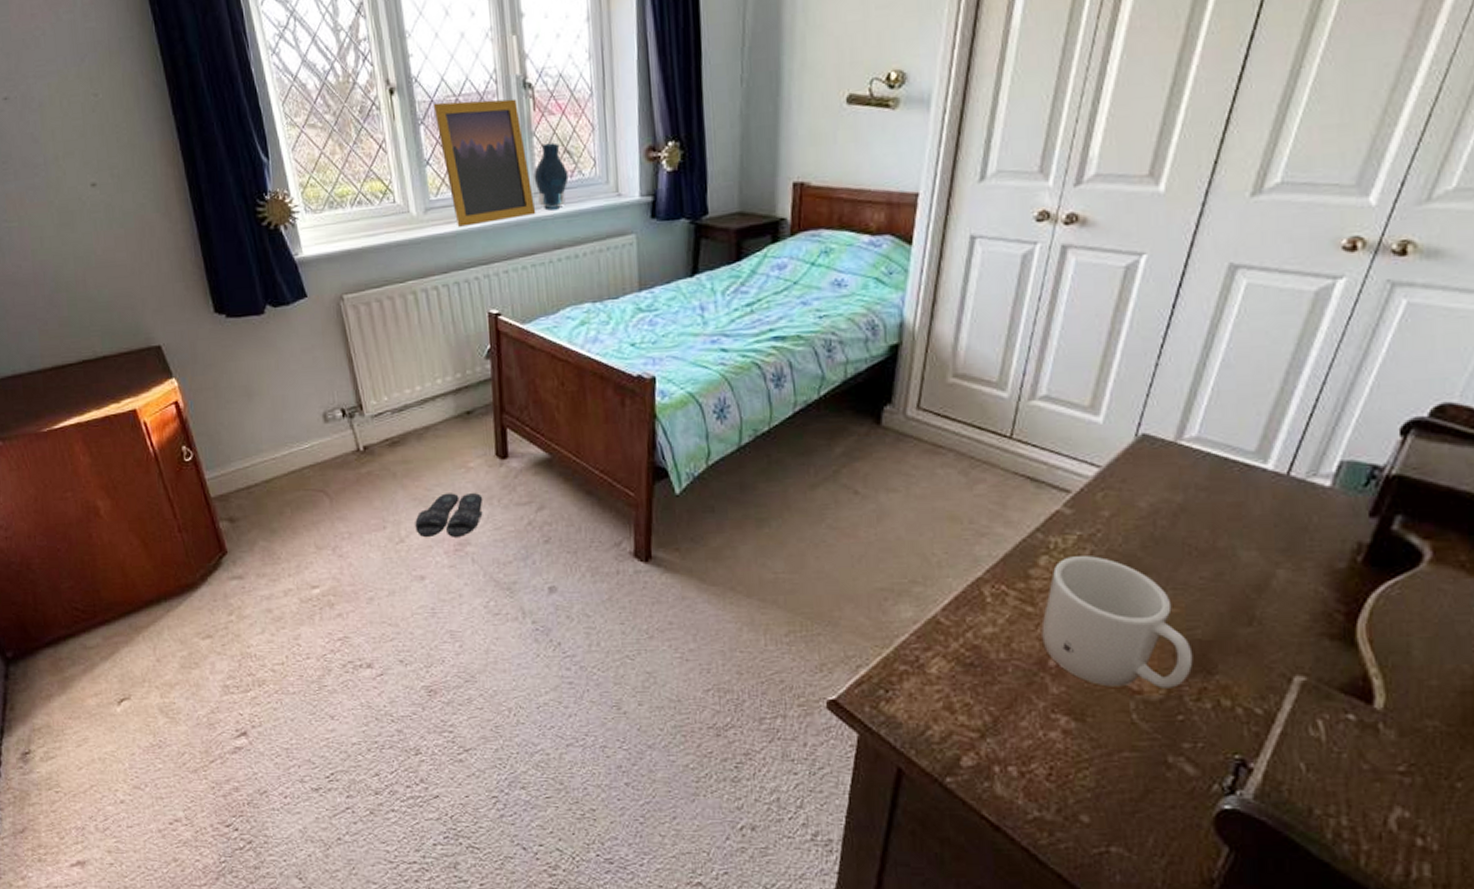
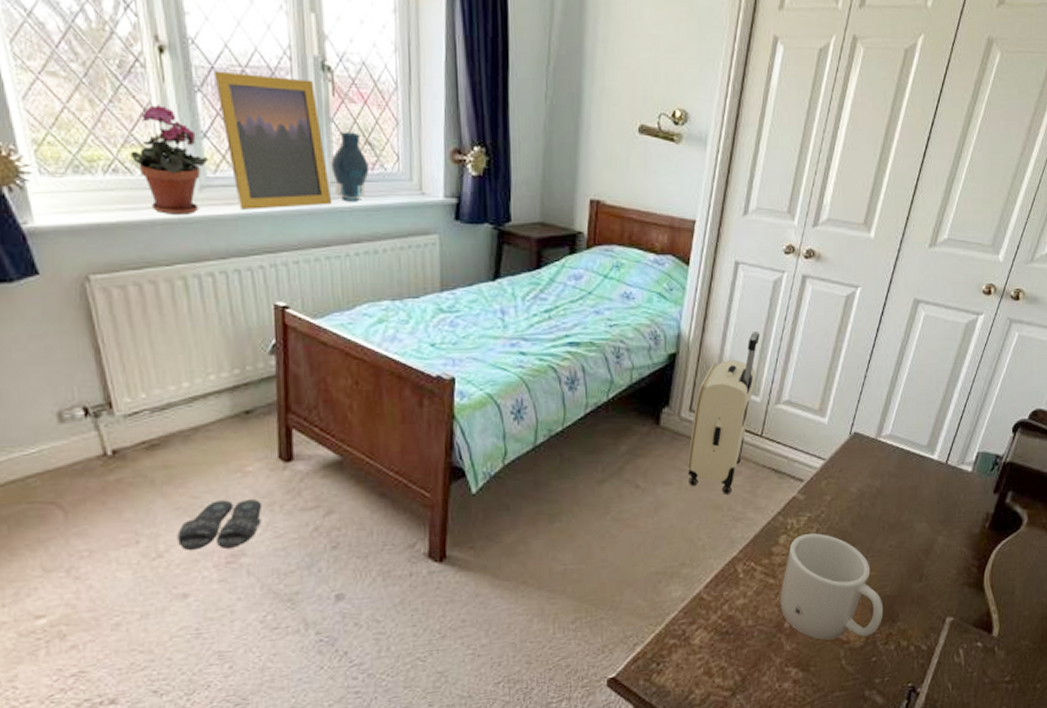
potted plant: none [370,139,431,238] -> present [130,103,209,216]
suitcase: none [916,315,1005,505] -> present [688,332,760,495]

